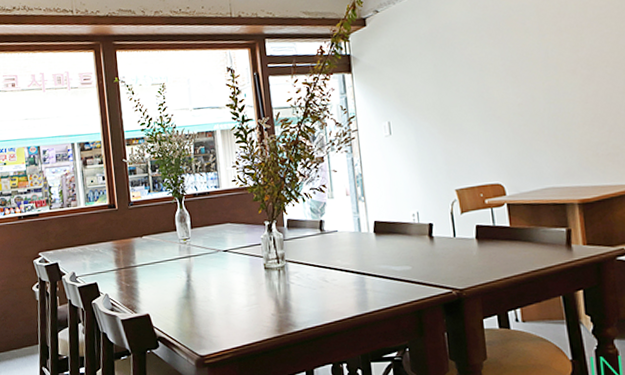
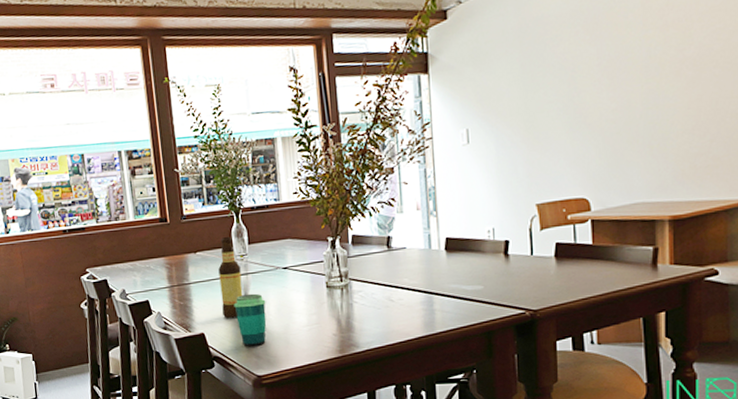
bottle: none [163,222,186,299] -> present [218,237,243,318]
cup: none [177,275,209,328] -> present [234,293,267,347]

